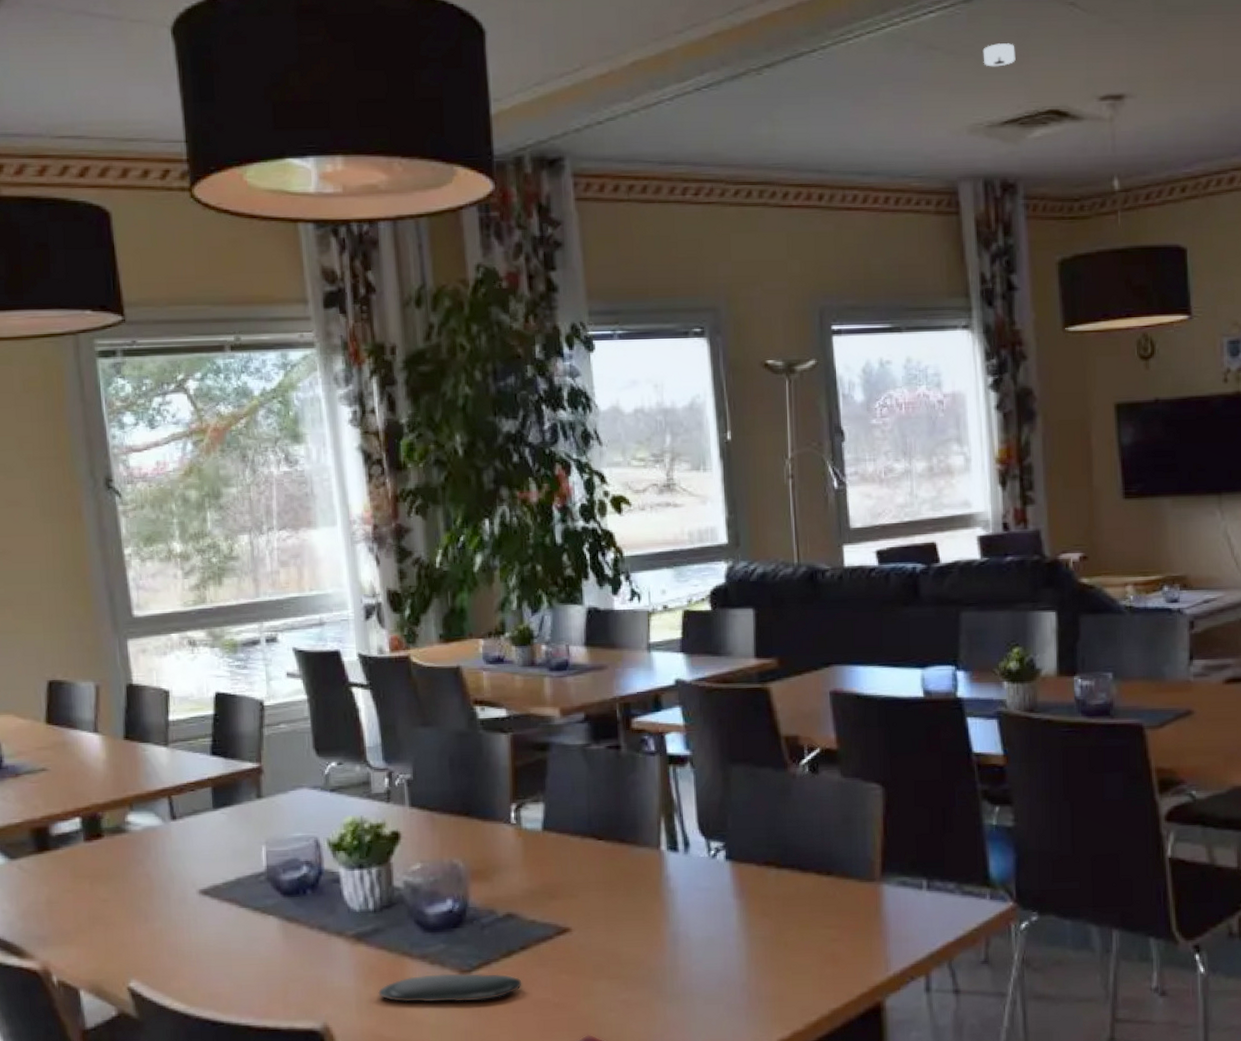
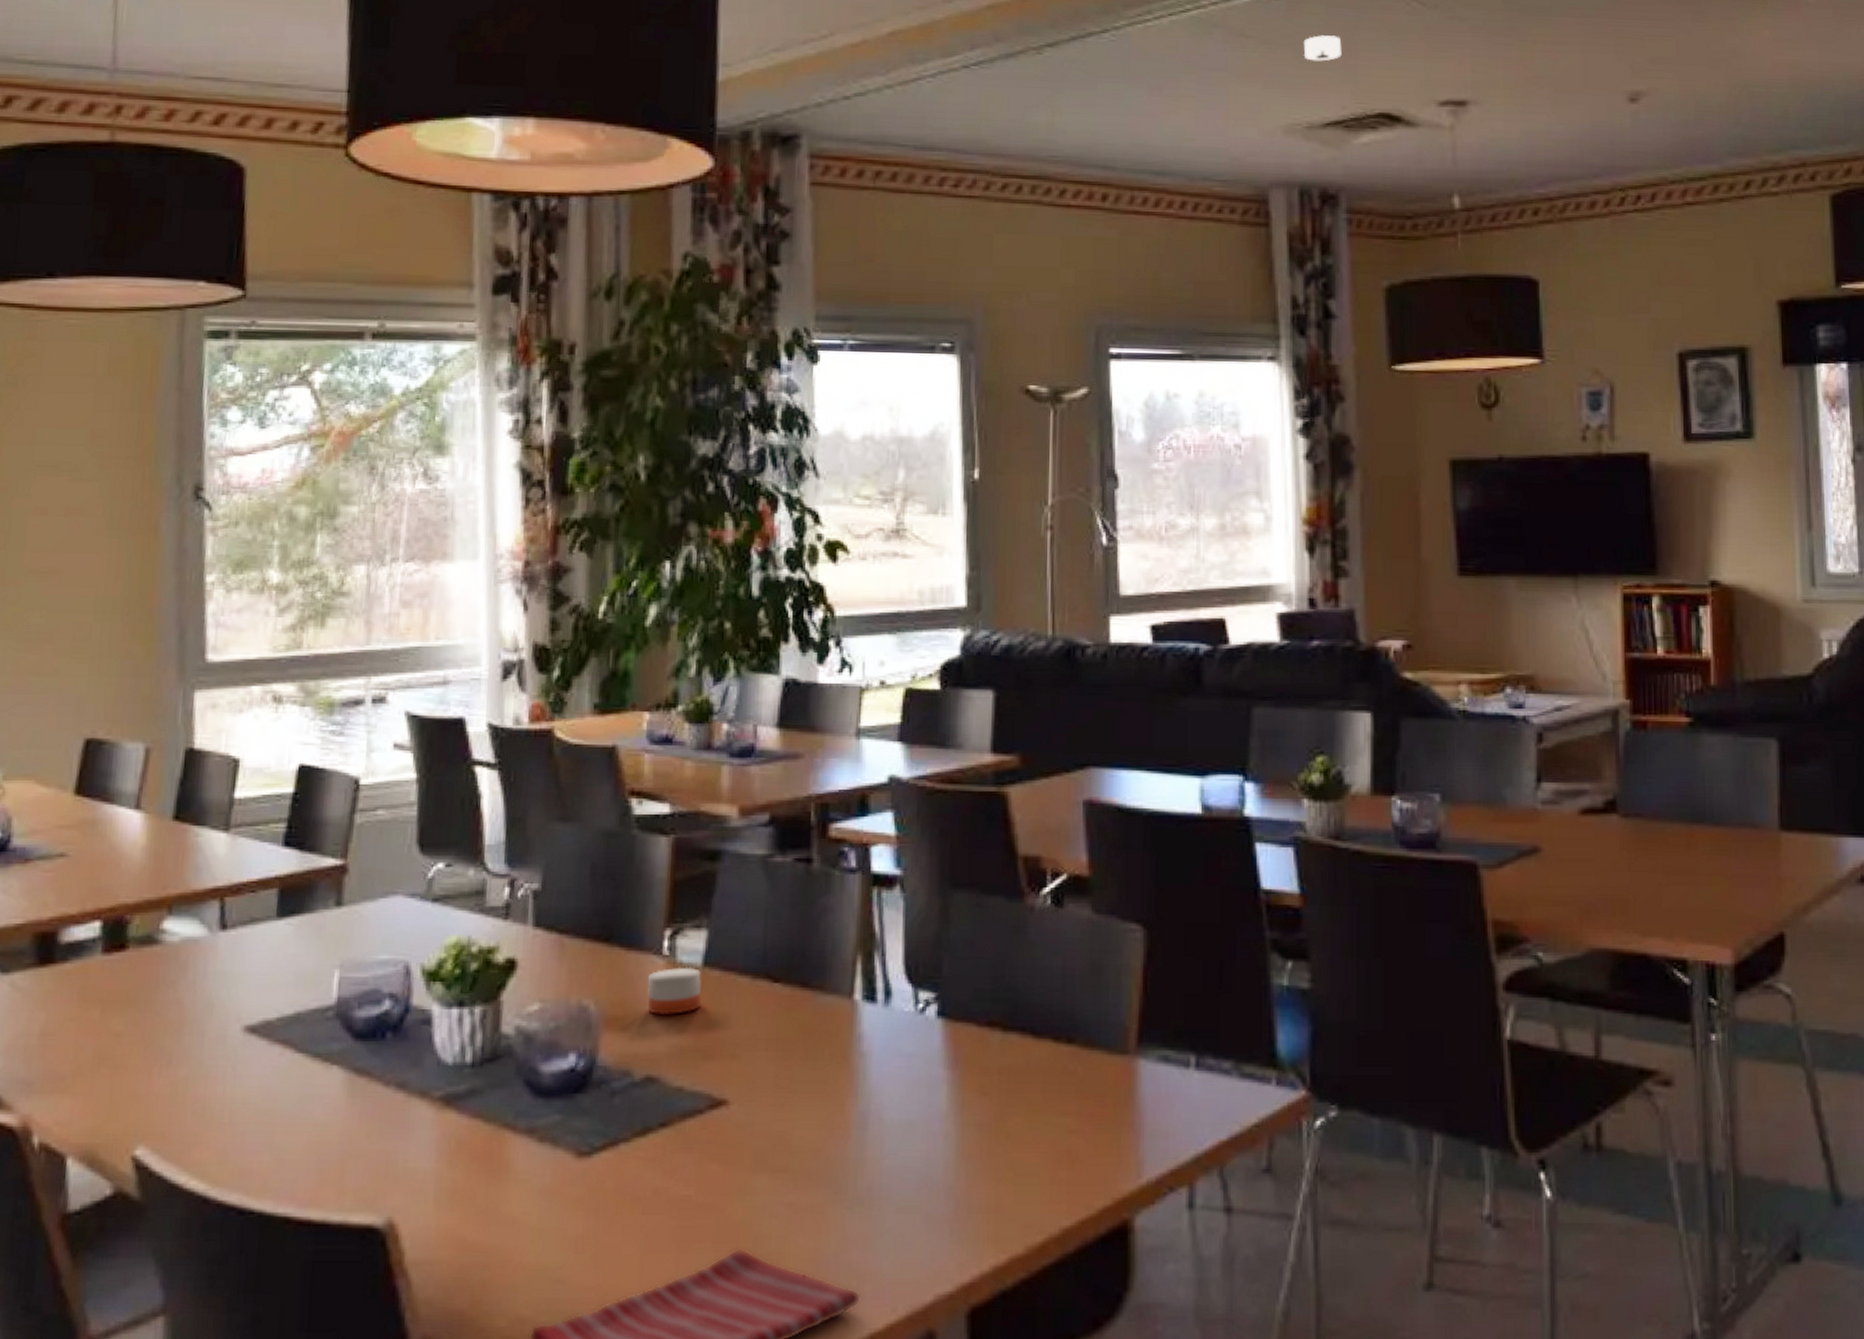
oval tray: present [378,973,522,1003] -> none [465,1156,658,1196]
candle: none [502,831,544,868] -> present [647,967,702,1015]

